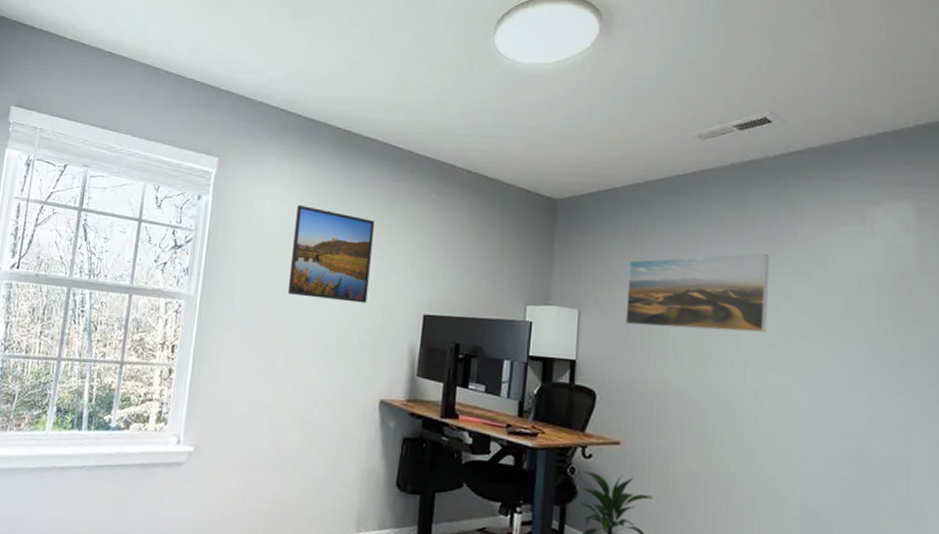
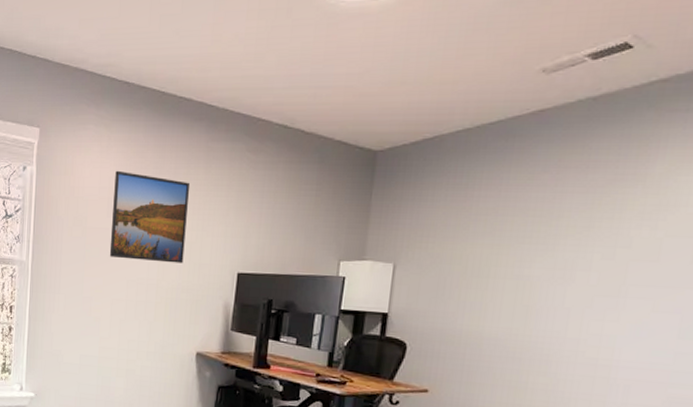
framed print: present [625,253,770,333] -> none [442,198,612,282]

